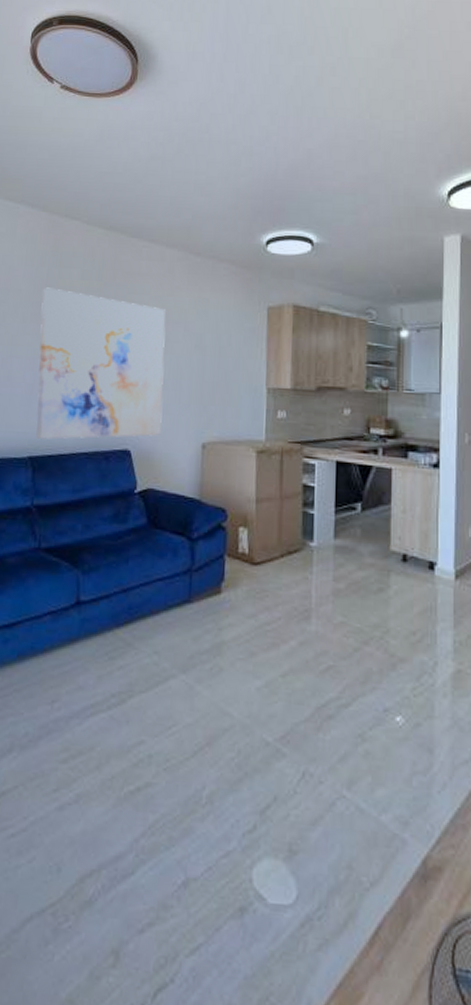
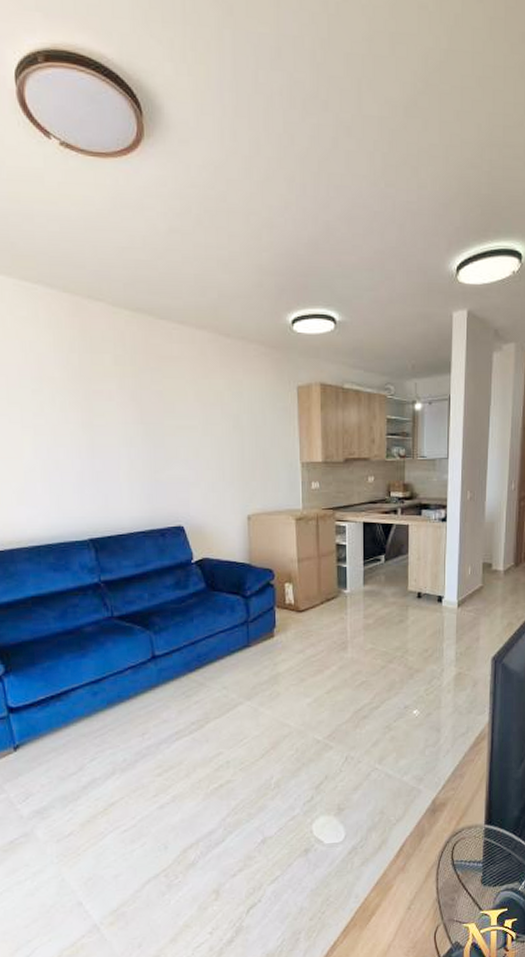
wall art: present [36,287,166,440] -> none [76,374,210,522]

